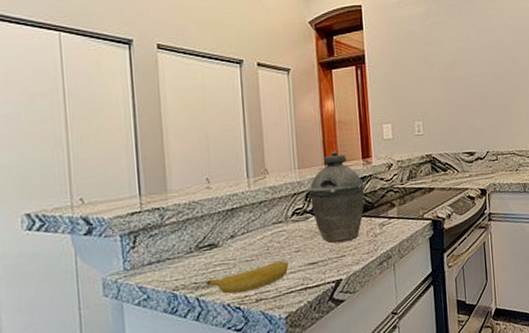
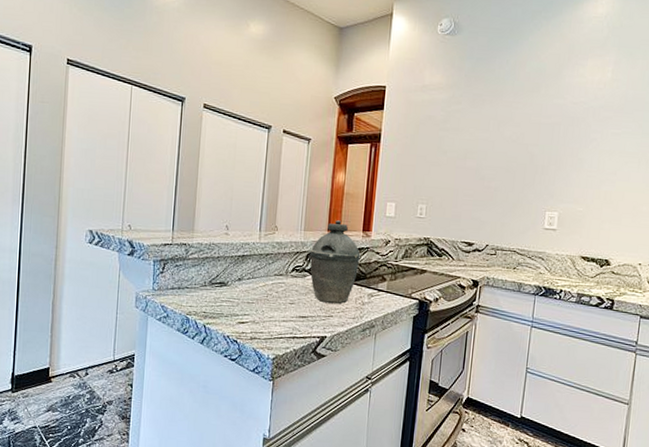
banana: present [206,261,289,294] -> none [213,308,283,329]

